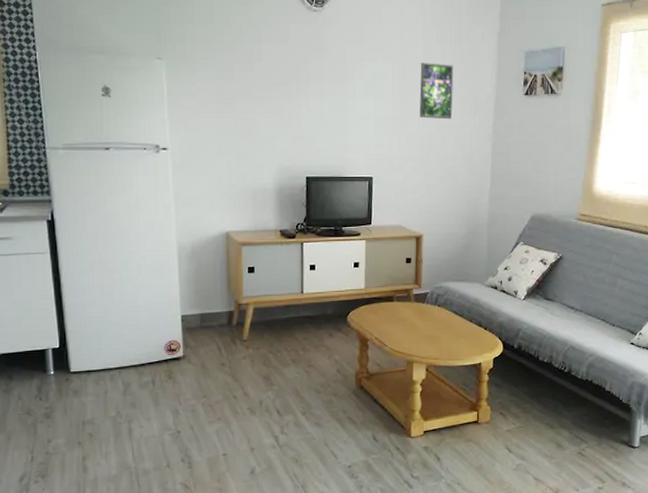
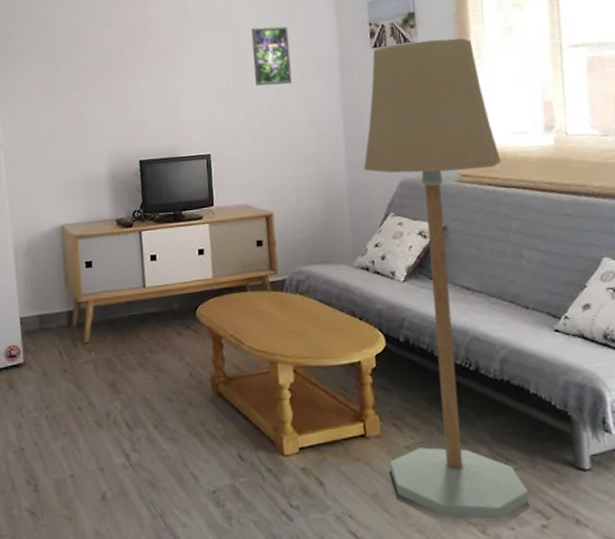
floor lamp: none [494,94,613,484] -> present [363,38,529,520]

